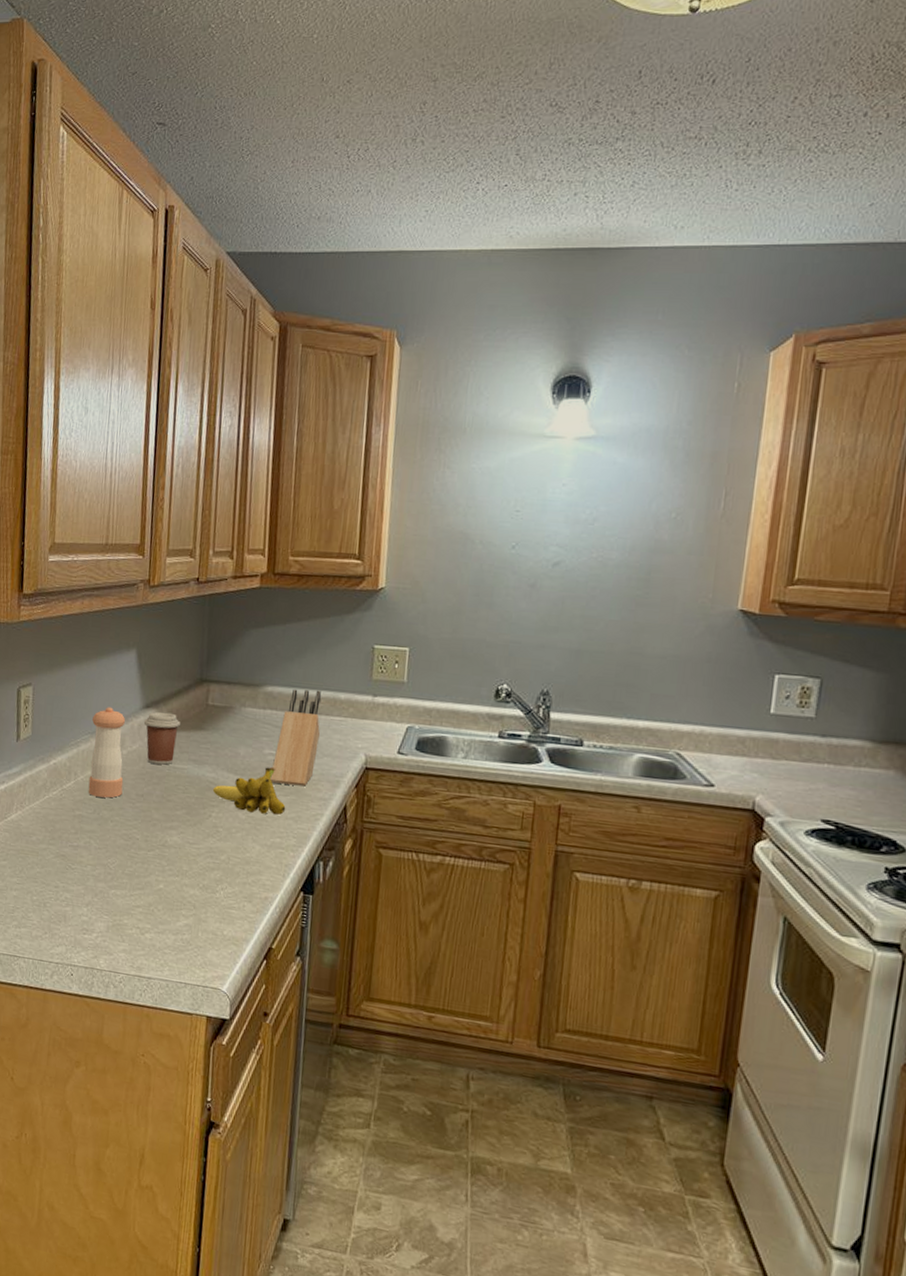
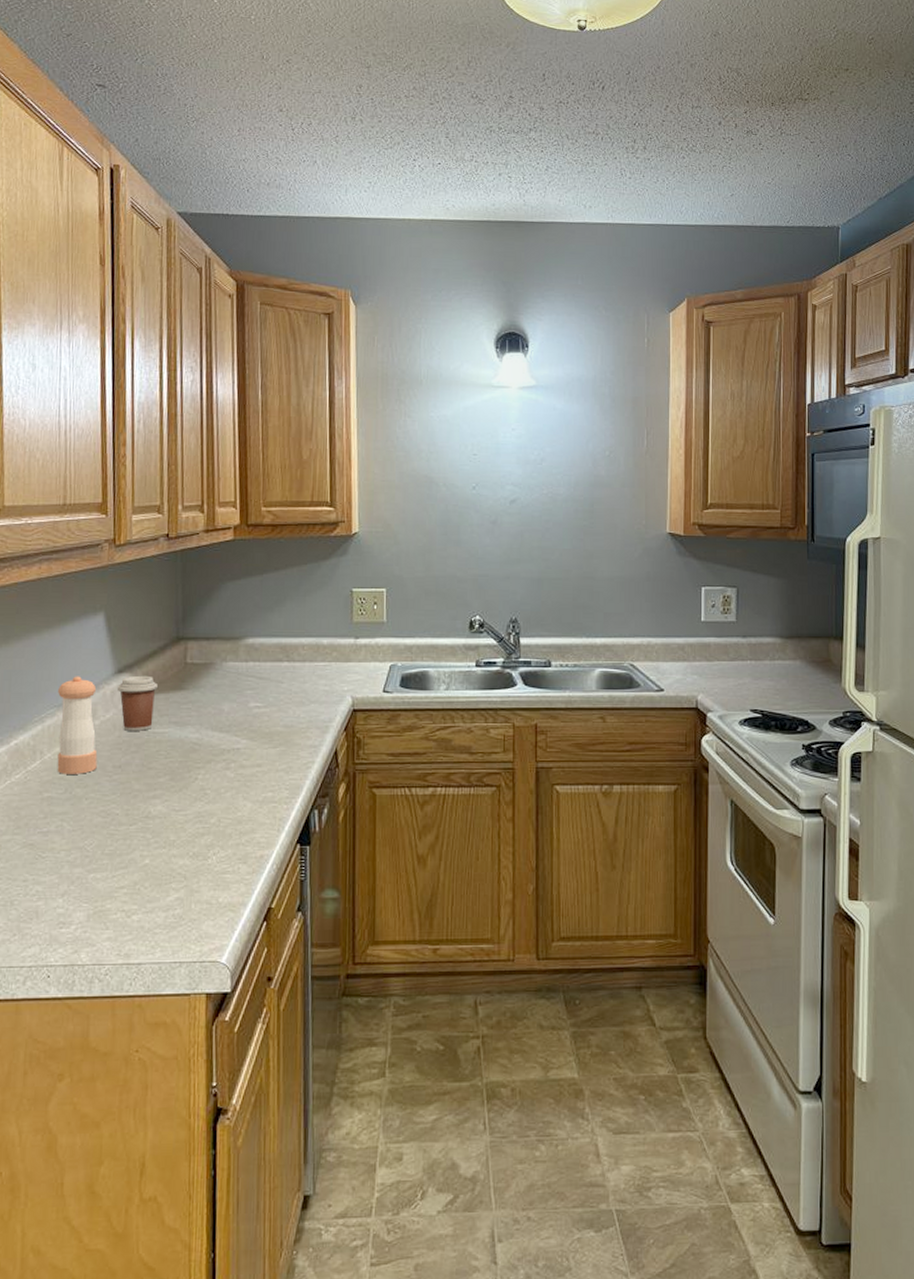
banana: present [212,767,286,816] -> none [197,720,276,769]
knife block: present [270,689,321,787] -> none [257,637,305,736]

